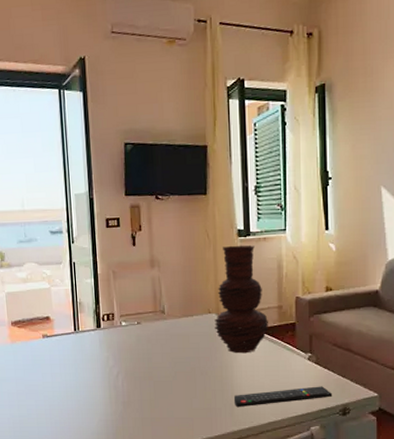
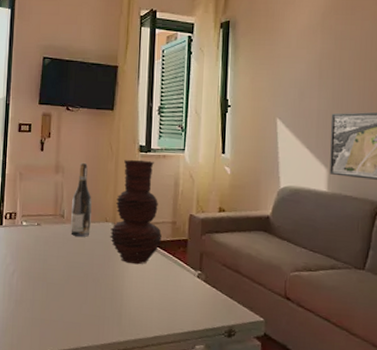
wine bottle: none [171,253,194,331] -> present [71,162,92,237]
remote control: present [233,386,333,408] -> none [122,304,219,318]

